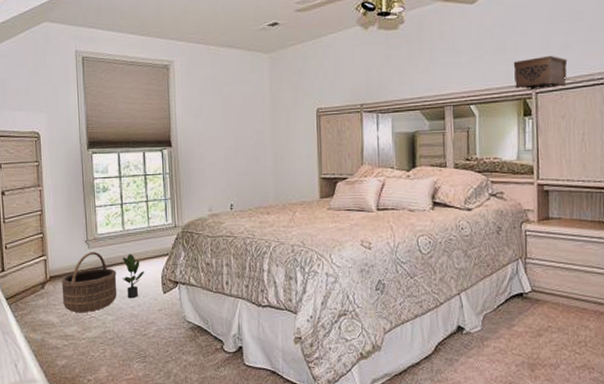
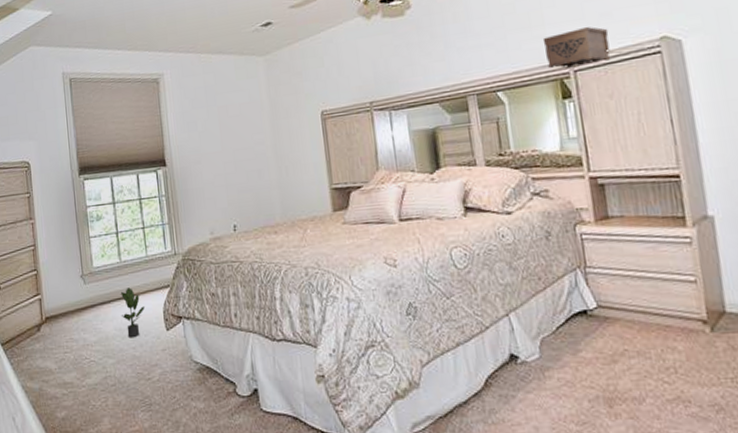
basket: present [61,251,117,312] -> none [57,286,117,356]

